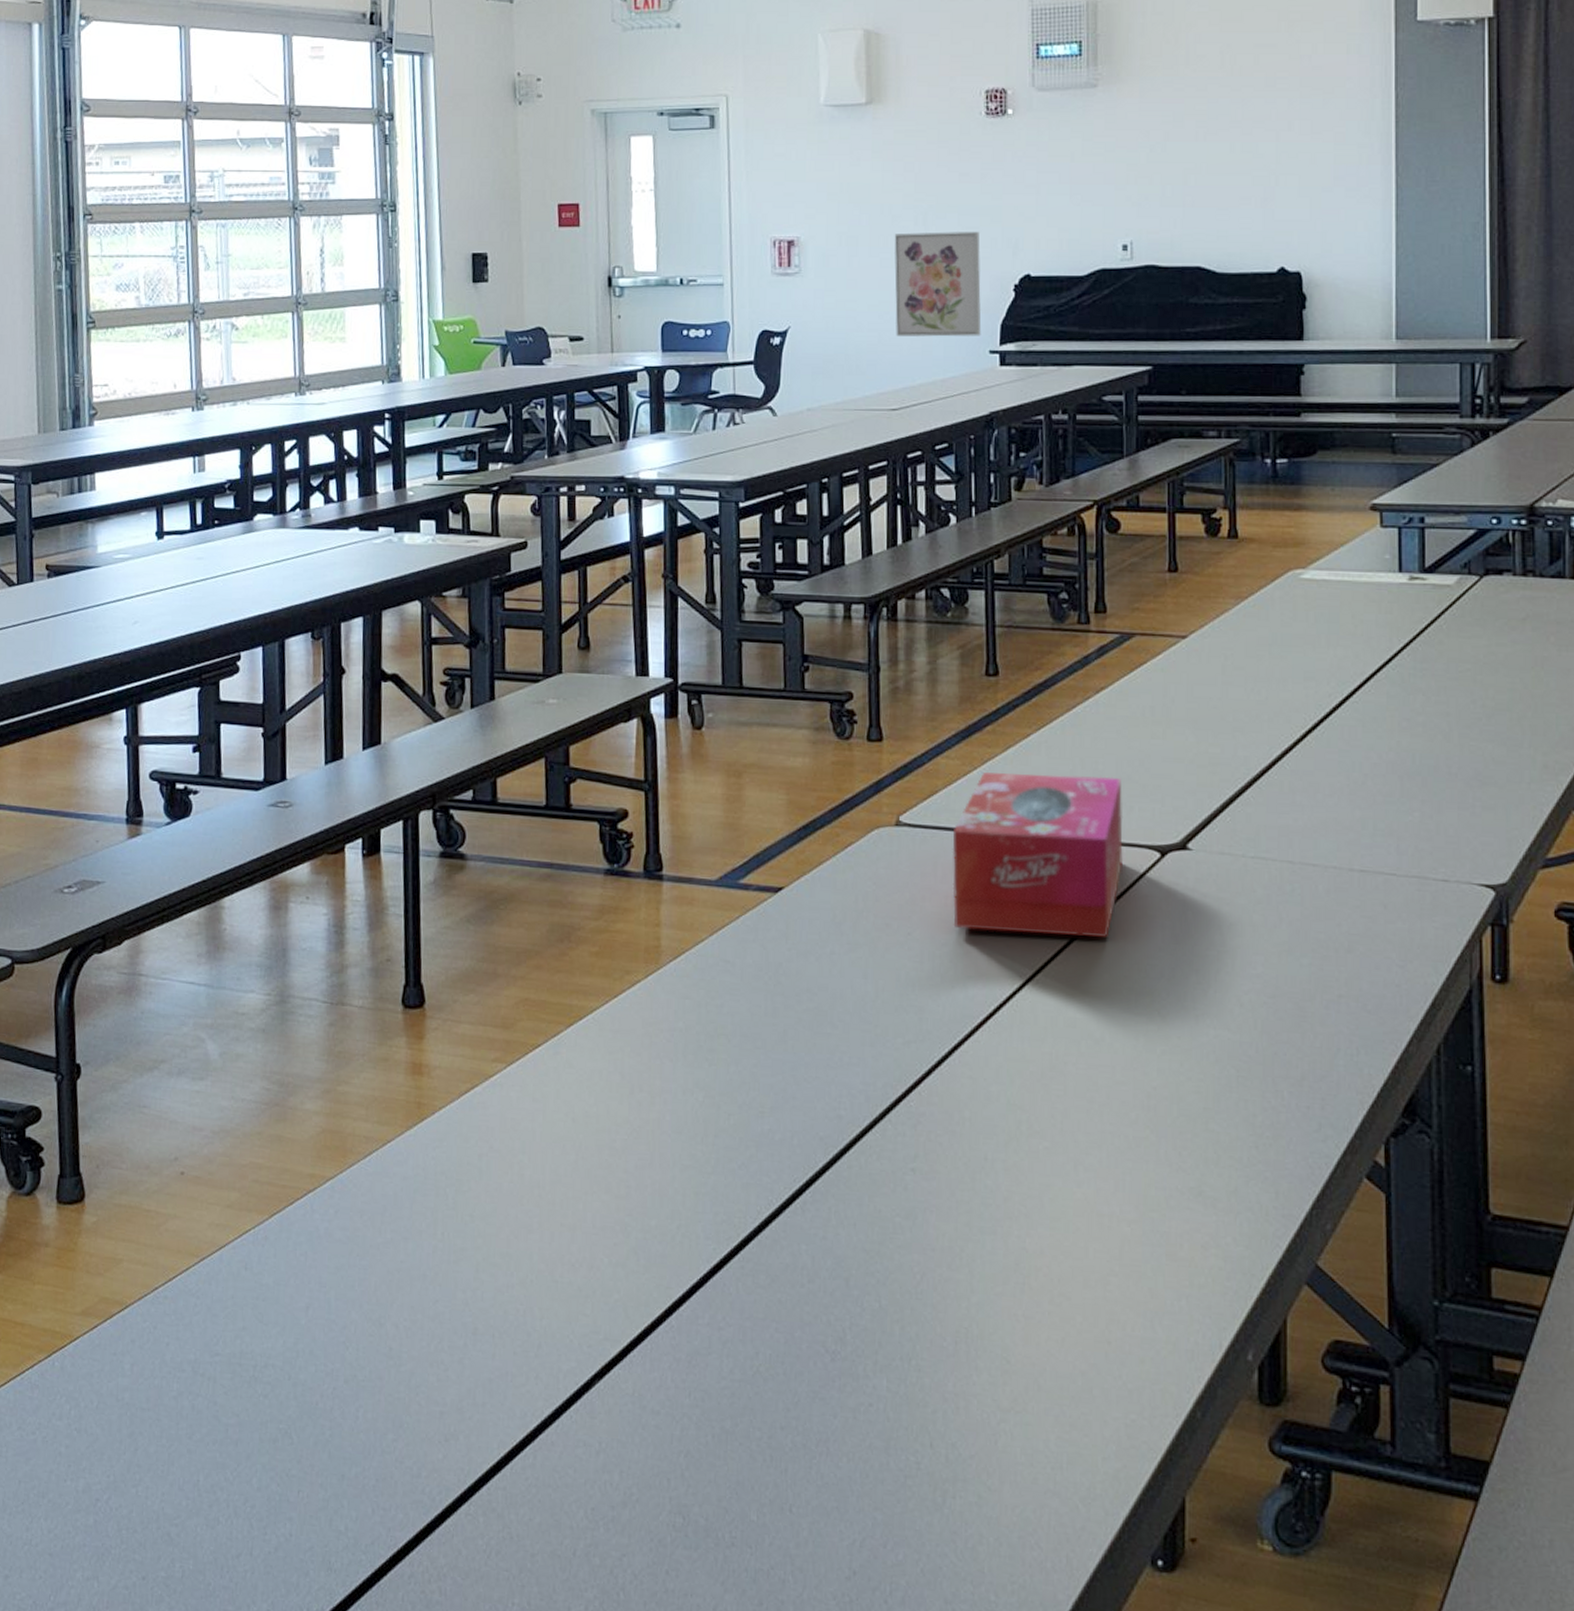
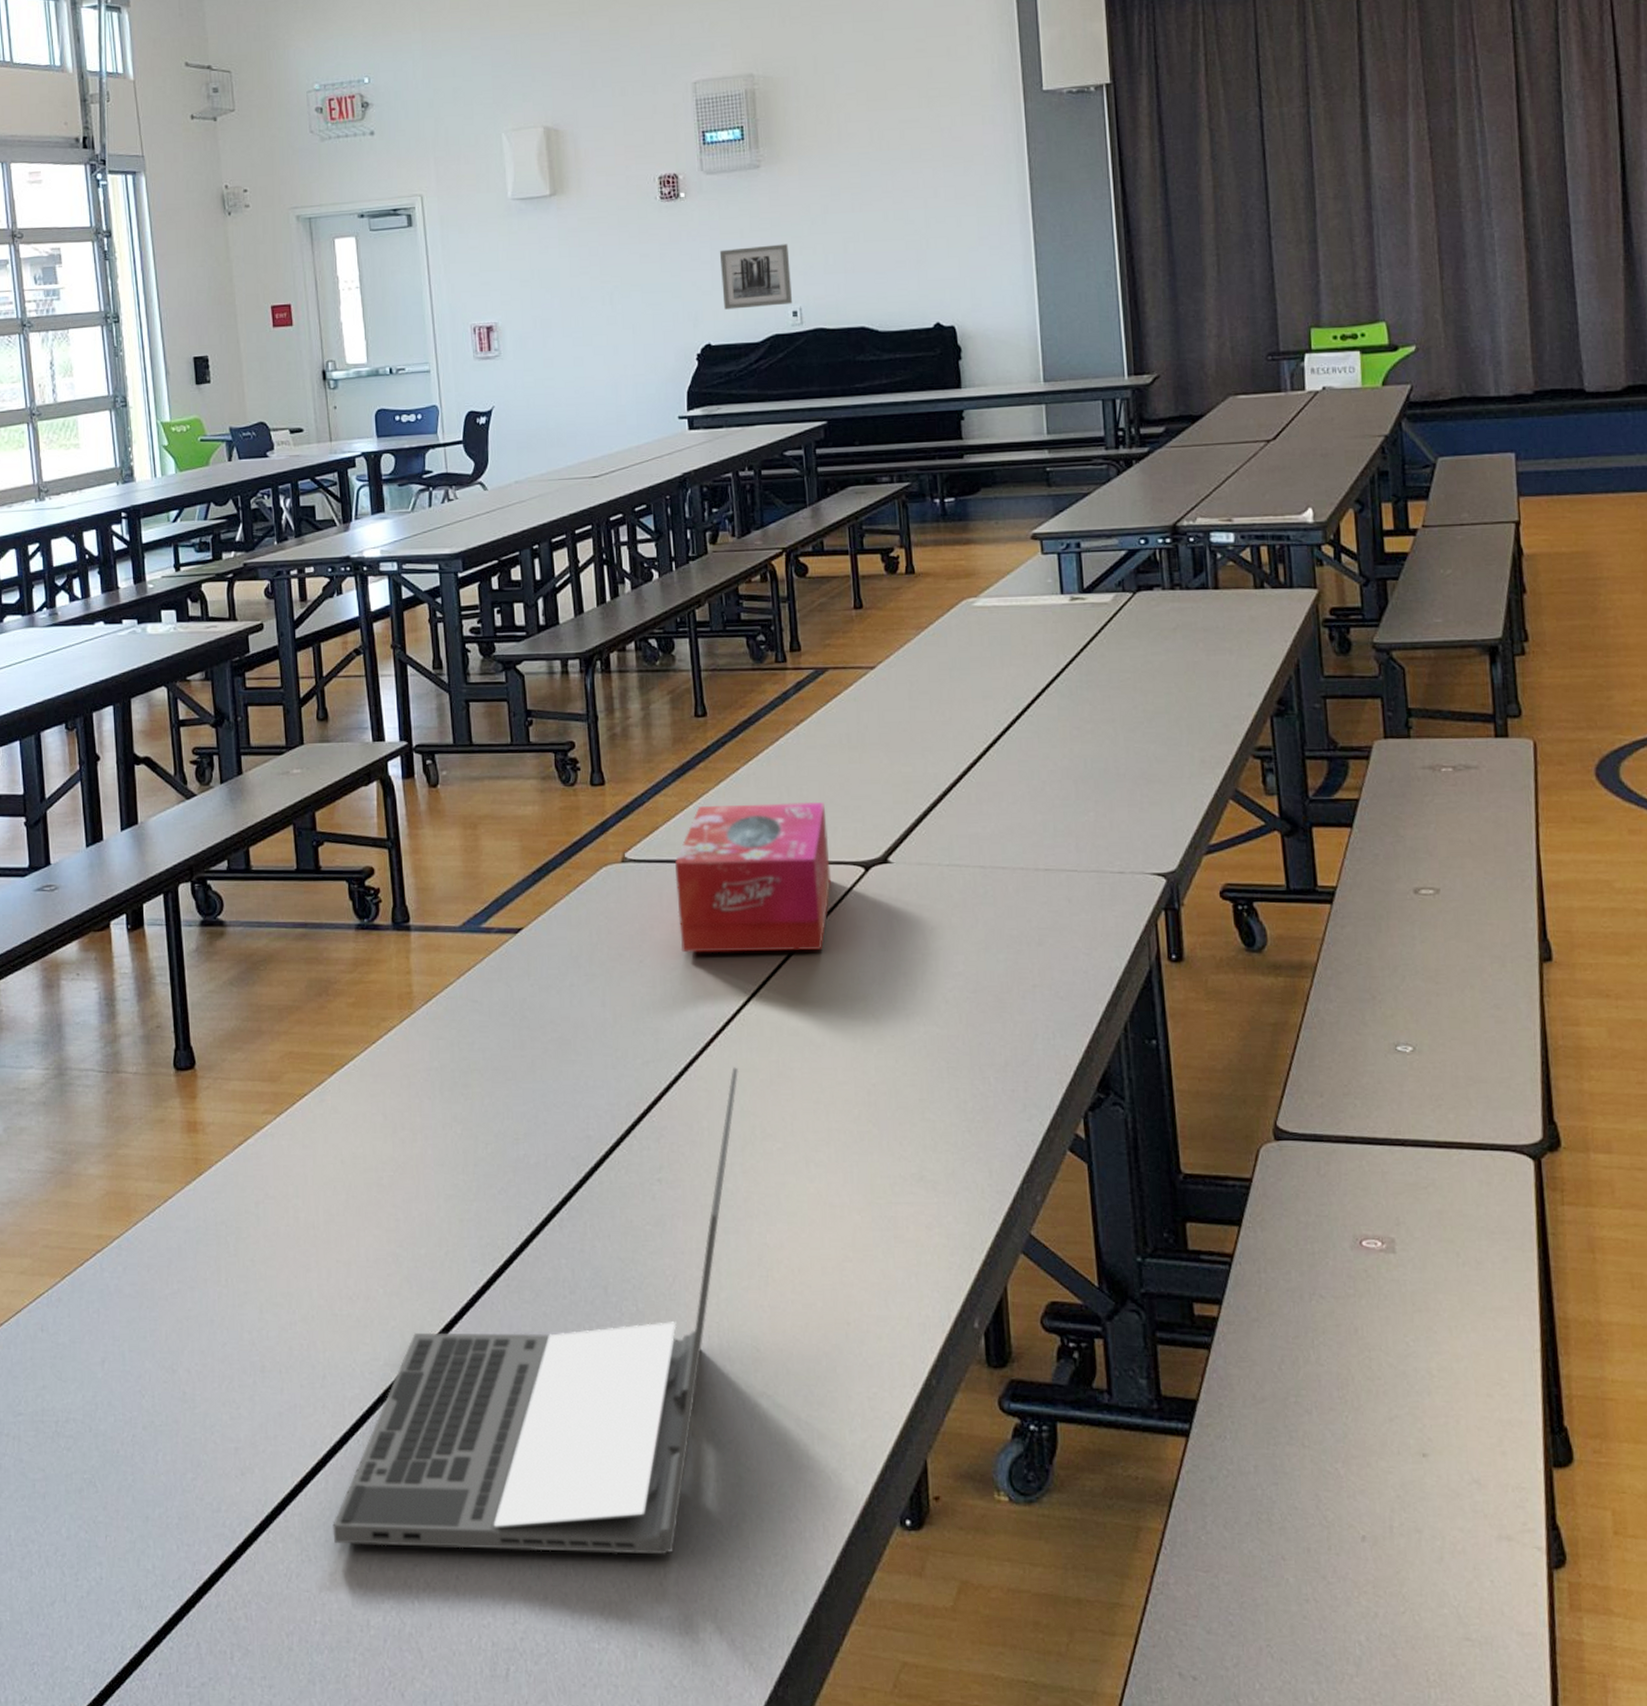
laptop: none [538,1056,1007,1571] -> present [332,1067,738,1555]
wall art: present [894,231,982,337] -> none [584,307,670,409]
wall art: none [1046,171,1124,239] -> present [719,244,793,310]

